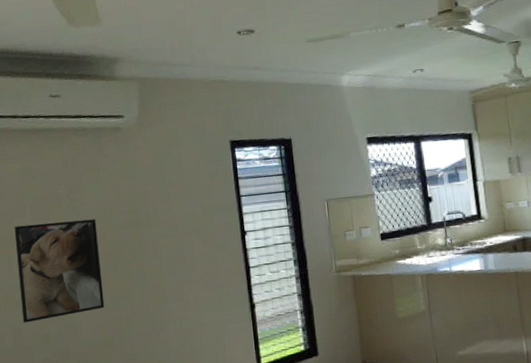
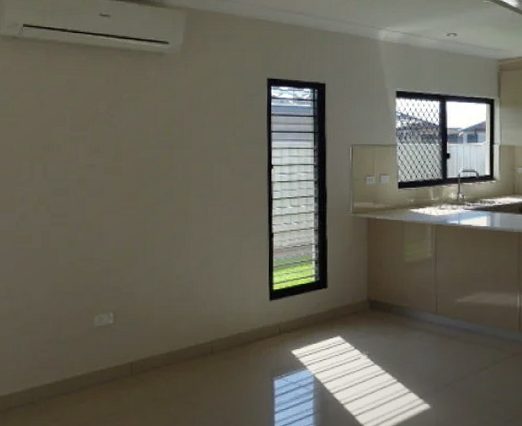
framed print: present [14,219,105,323] -> none [52,134,132,227]

